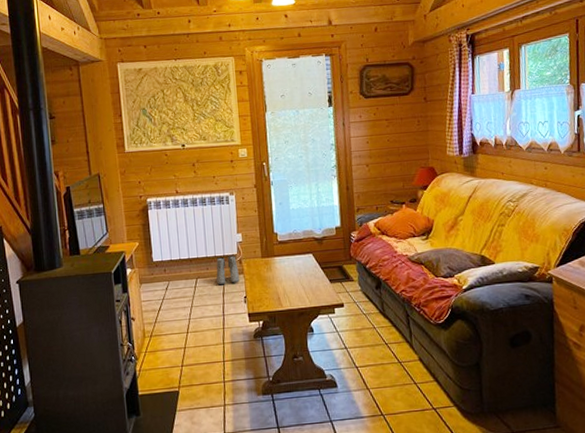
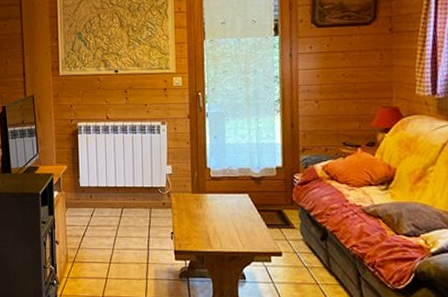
boots: present [216,255,239,285] -> none [143,188,167,217]

